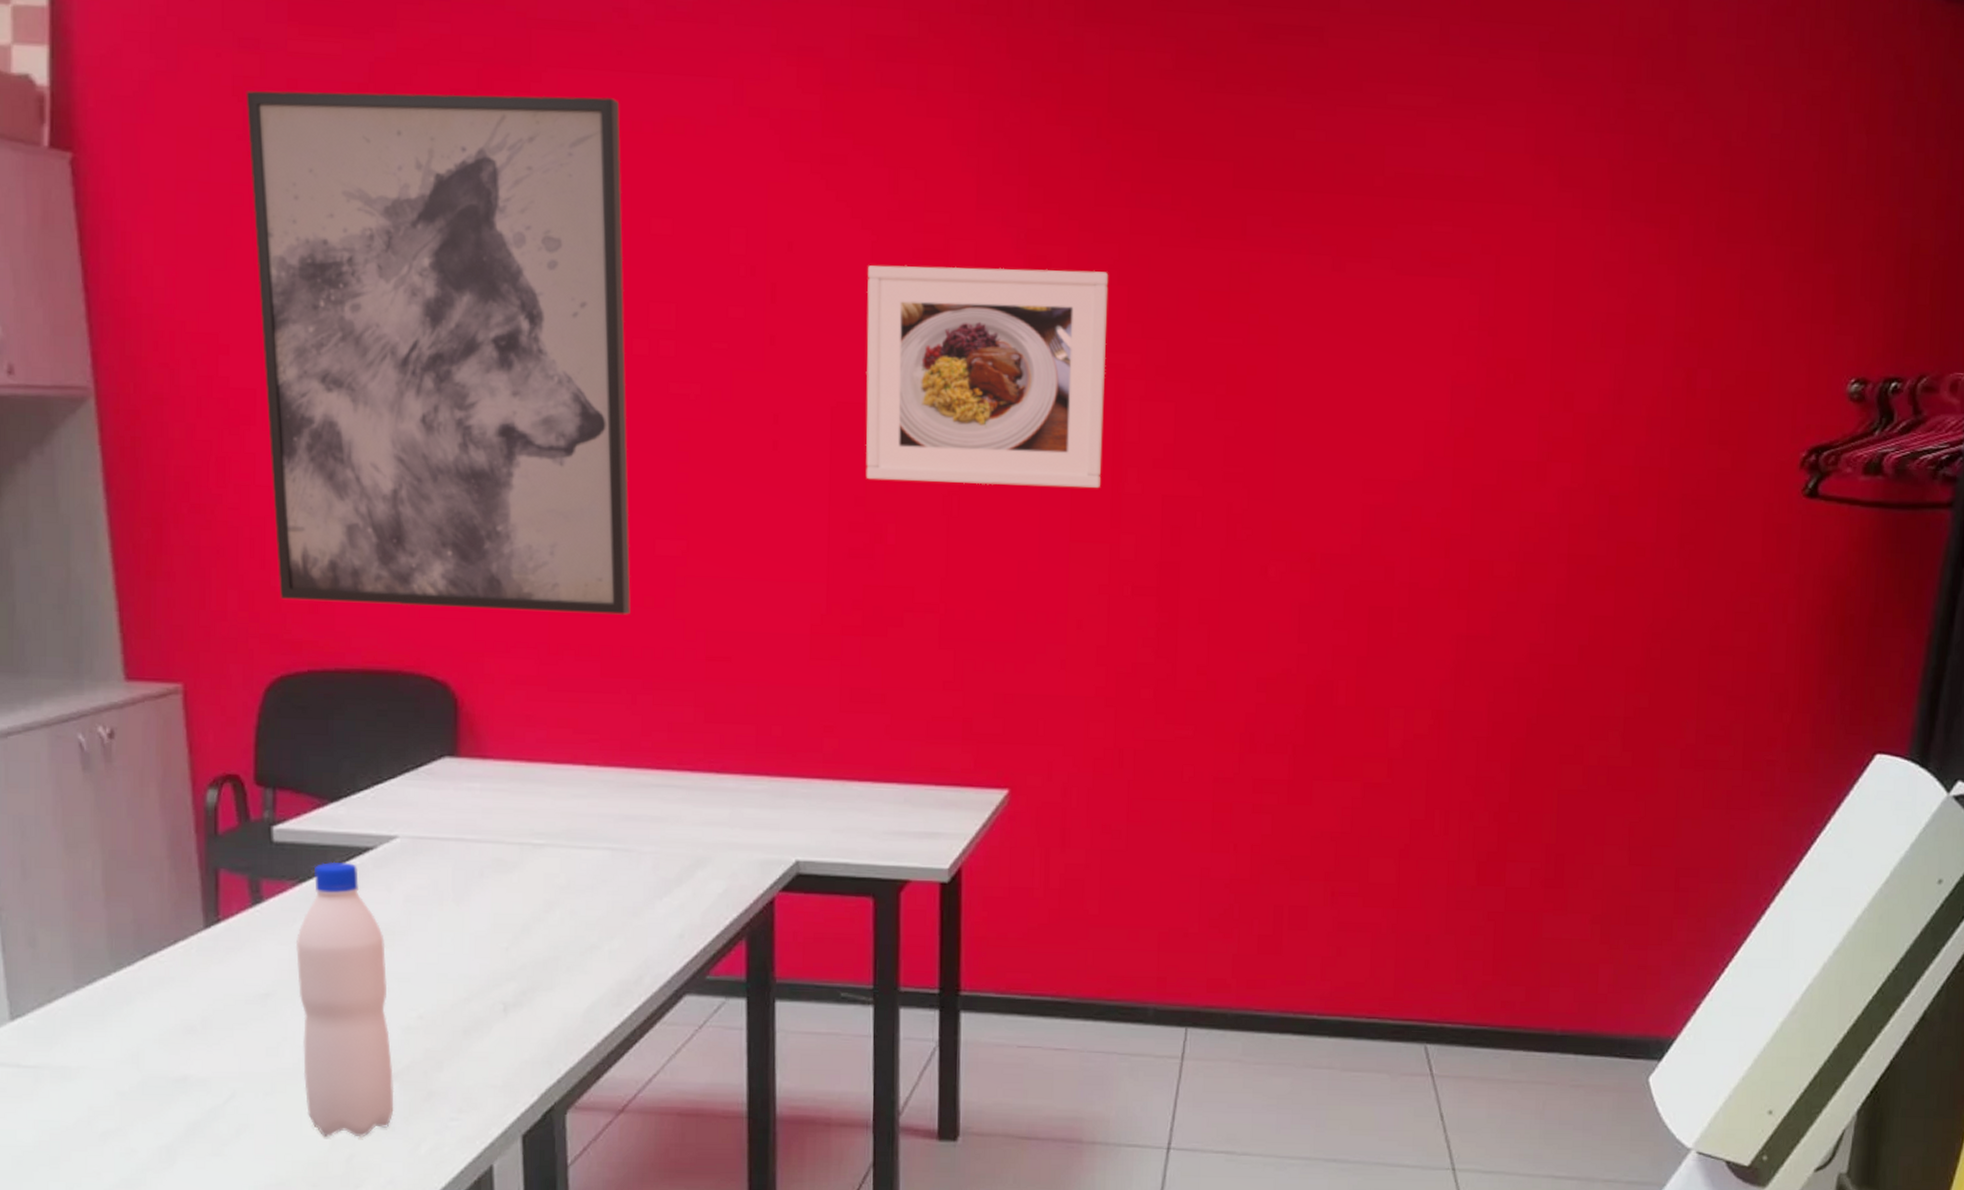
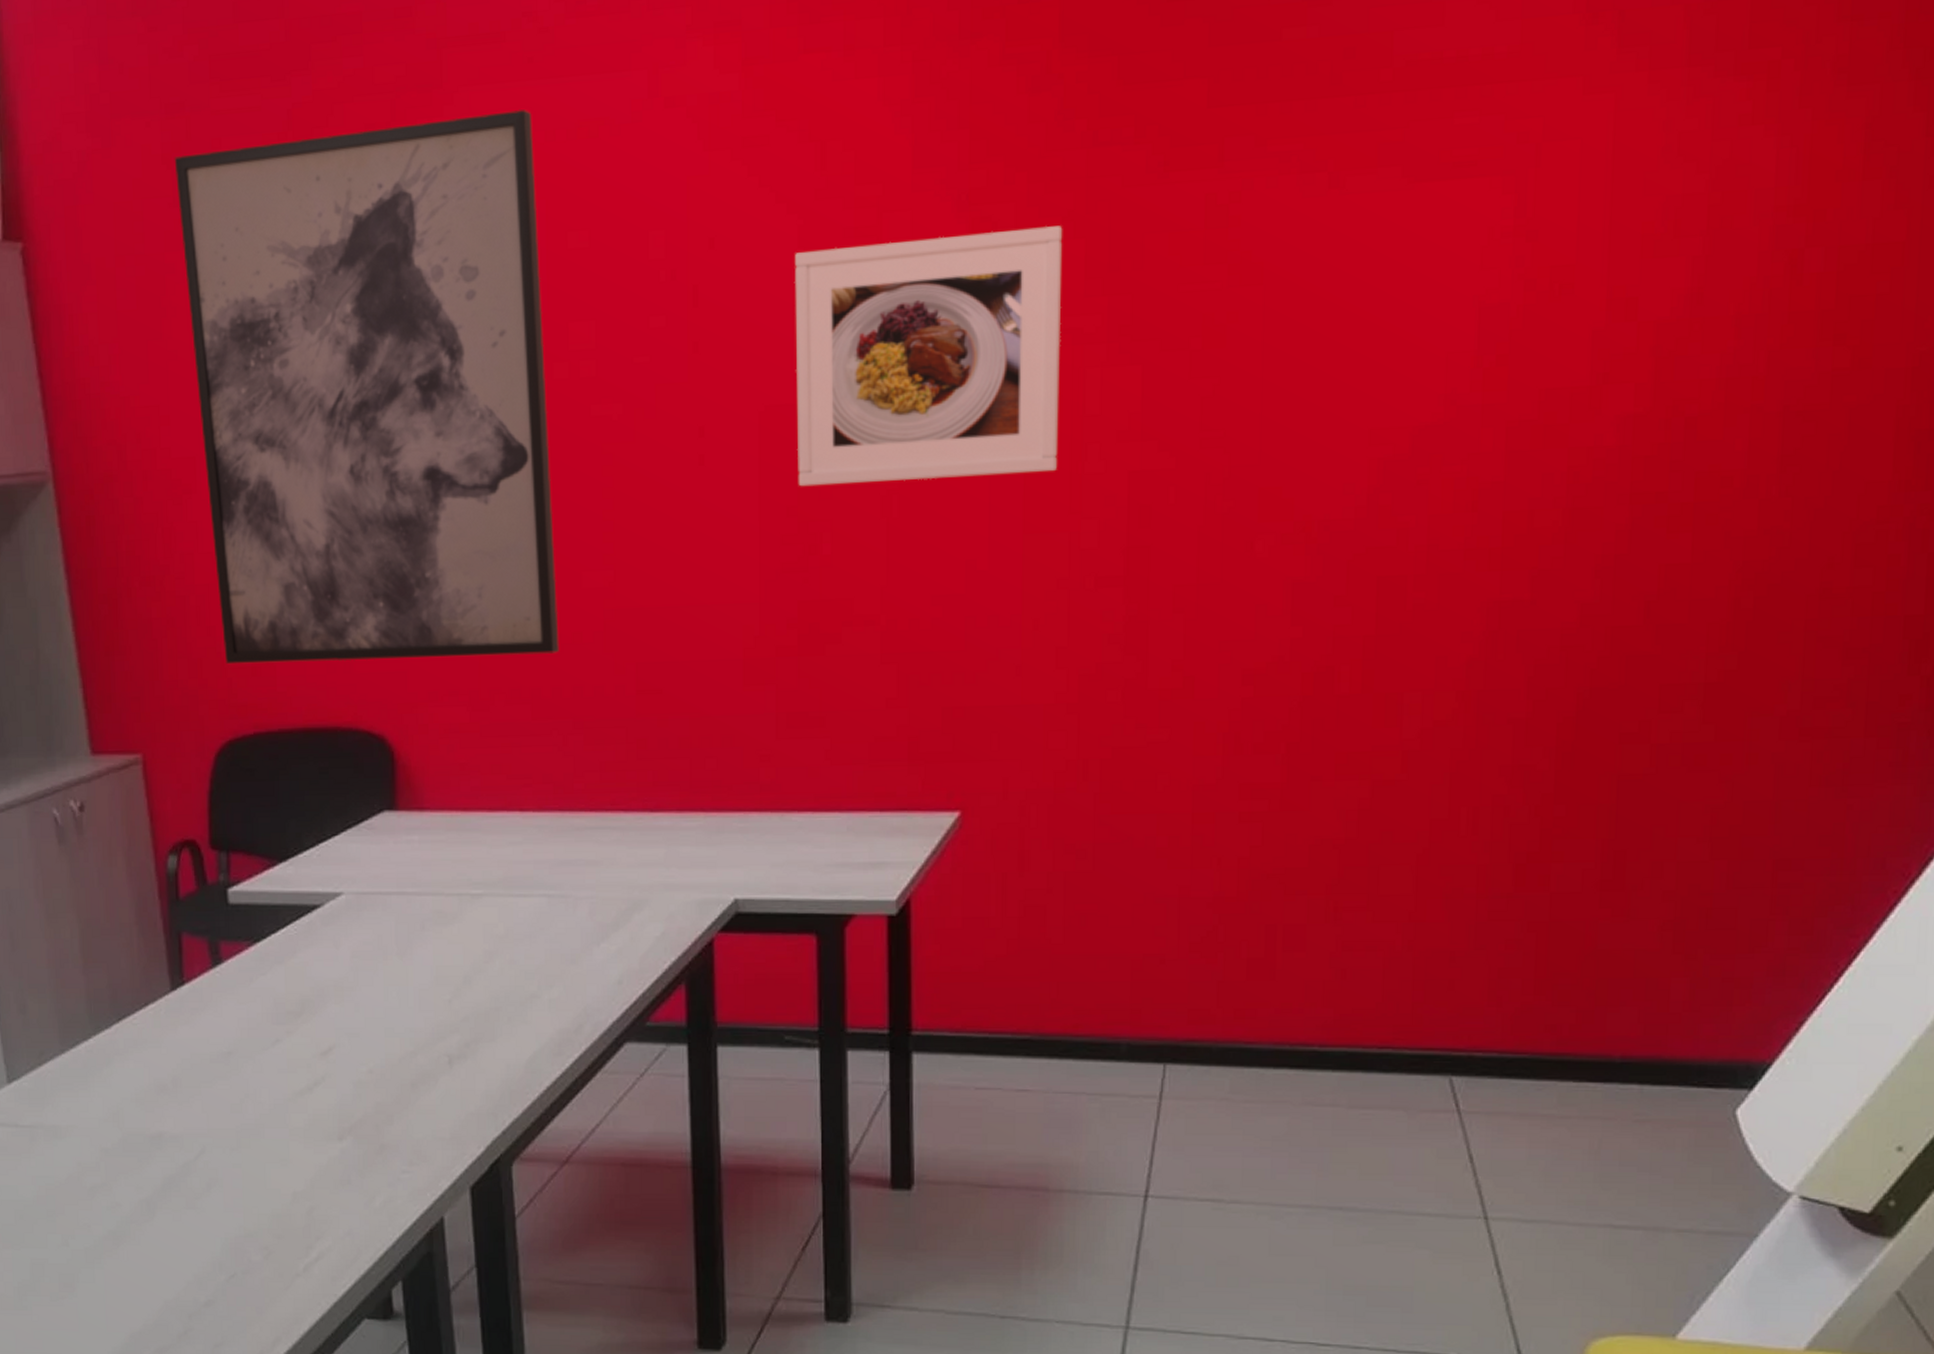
water bottle: present [295,861,394,1137] -> none [253,920,349,1190]

